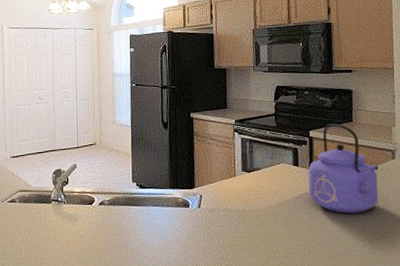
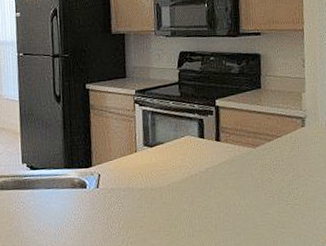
kettle: present [308,123,379,214] -> none [214,91,289,187]

